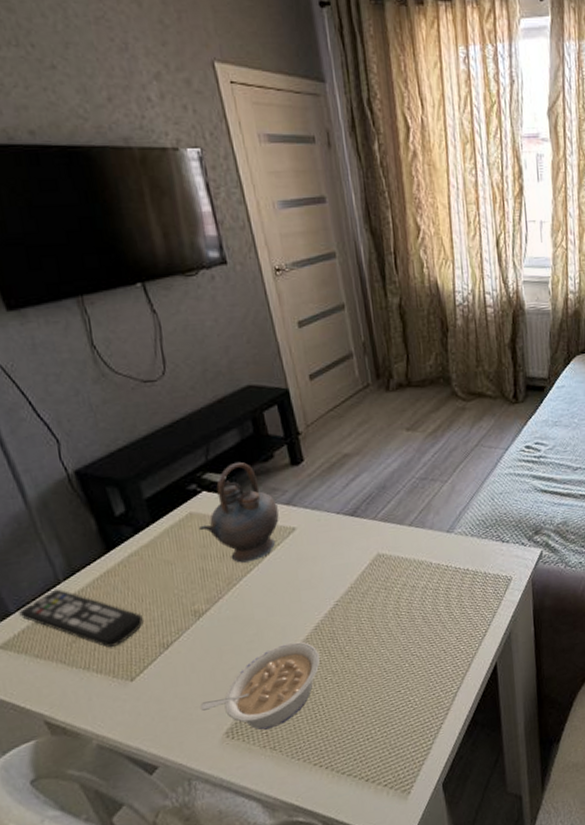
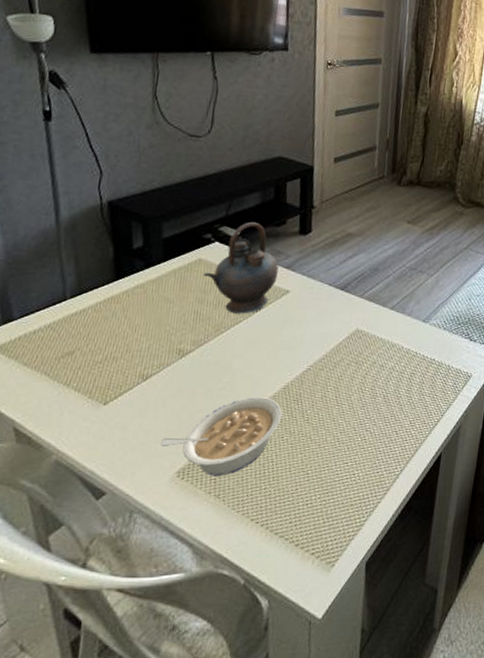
remote control: present [19,589,143,648] -> none [21,304,131,370]

